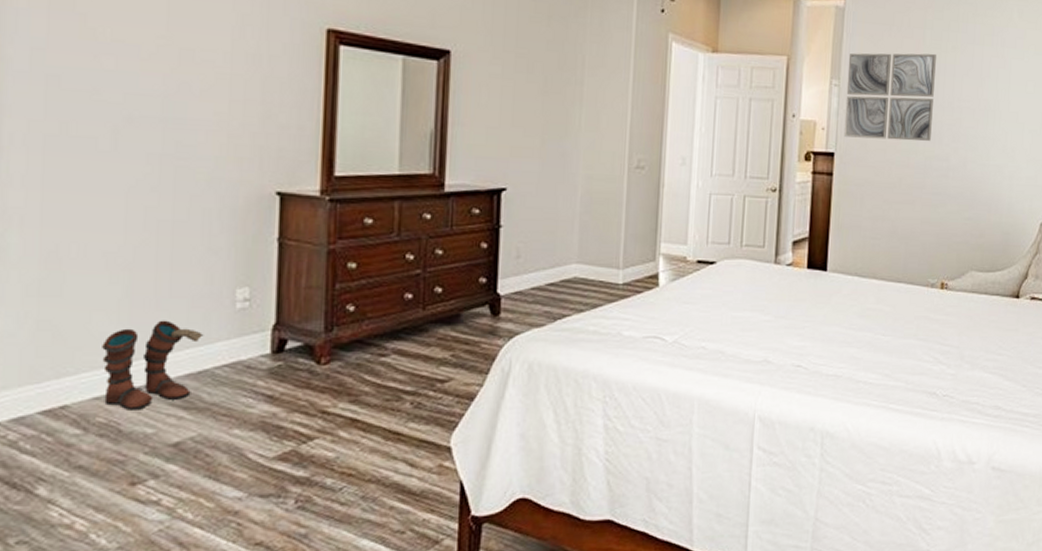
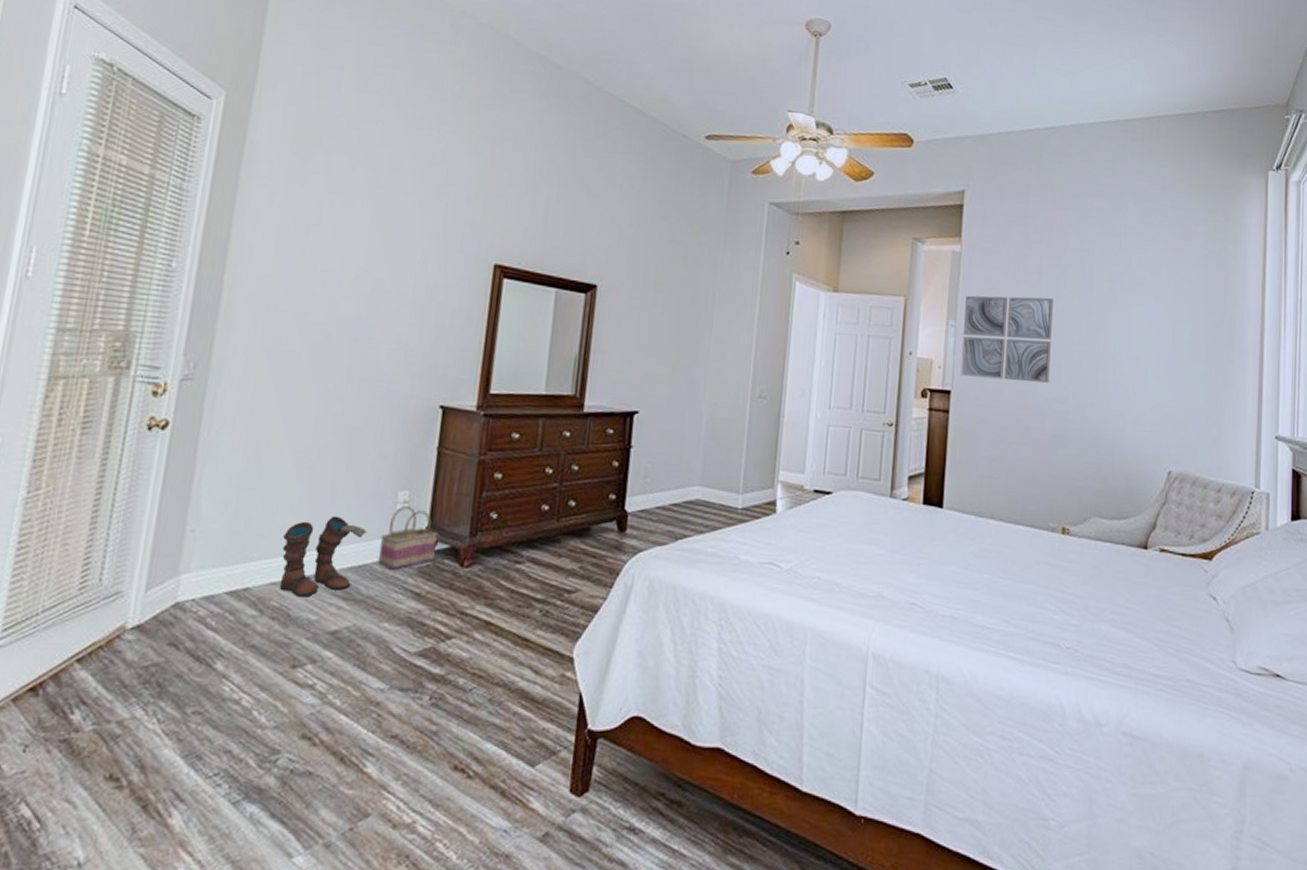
basket: none [219,304,288,373] -> present [377,506,439,570]

